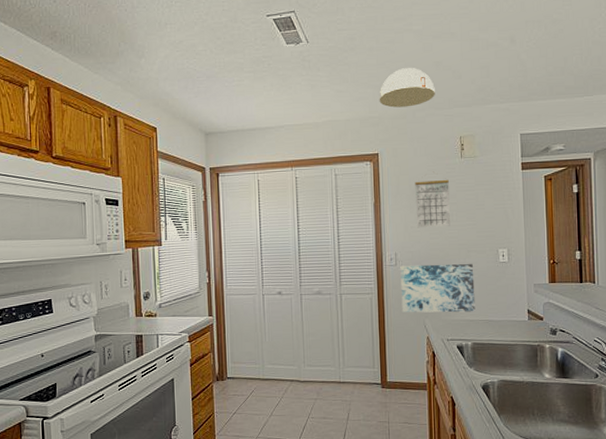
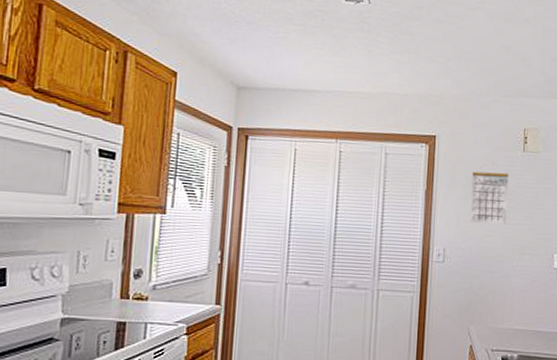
ceiling light: present [379,68,435,108] -> none [442,47,503,90]
wall art: present [400,264,475,313] -> none [445,263,527,321]

